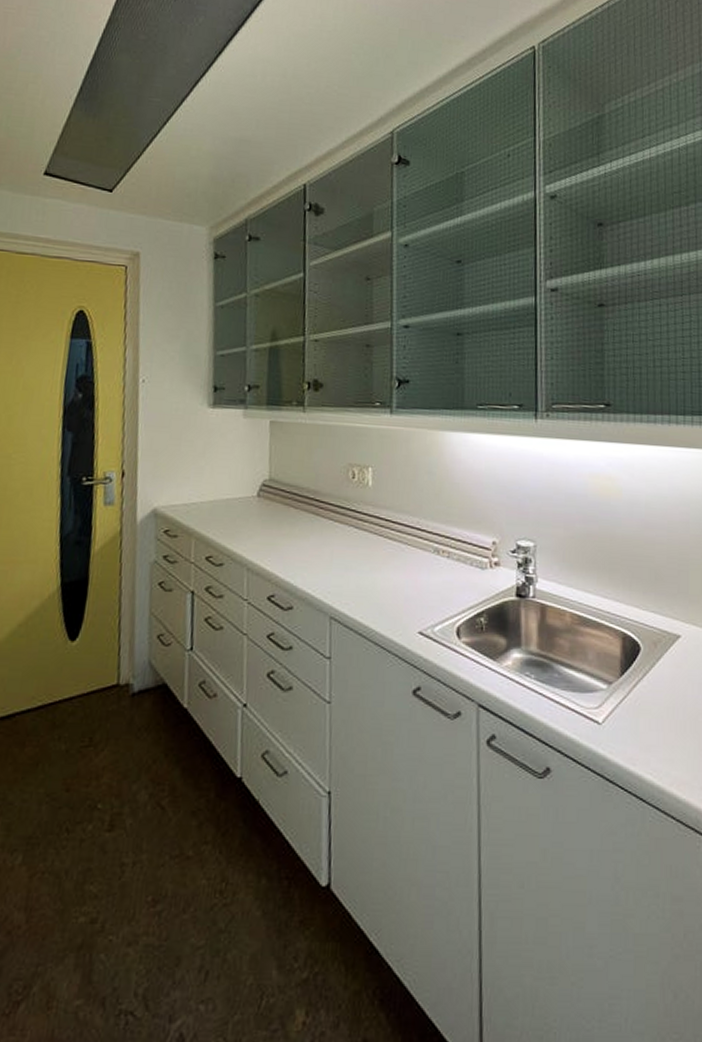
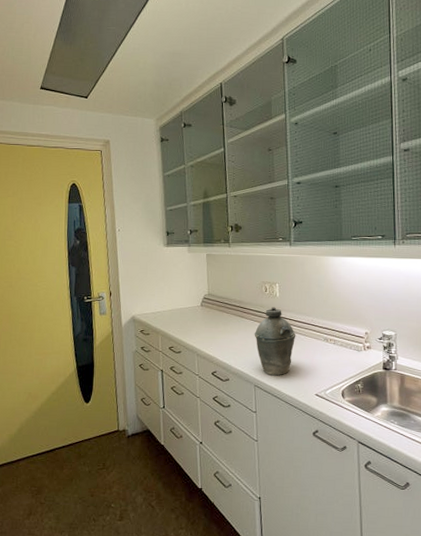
kettle: none [333,501,394,604] -> present [254,307,296,376]

